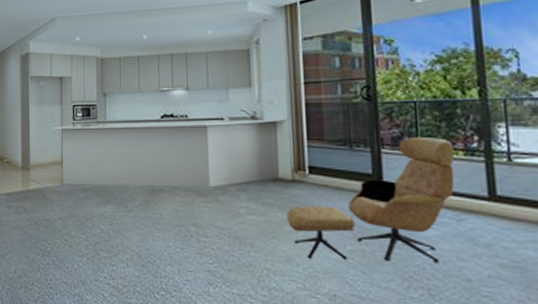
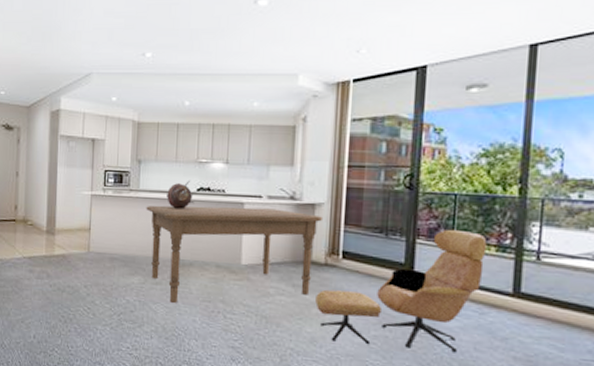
dining table: none [114,130,286,229] -> present [146,205,324,303]
vessel: none [133,108,159,137] -> present [167,180,194,209]

